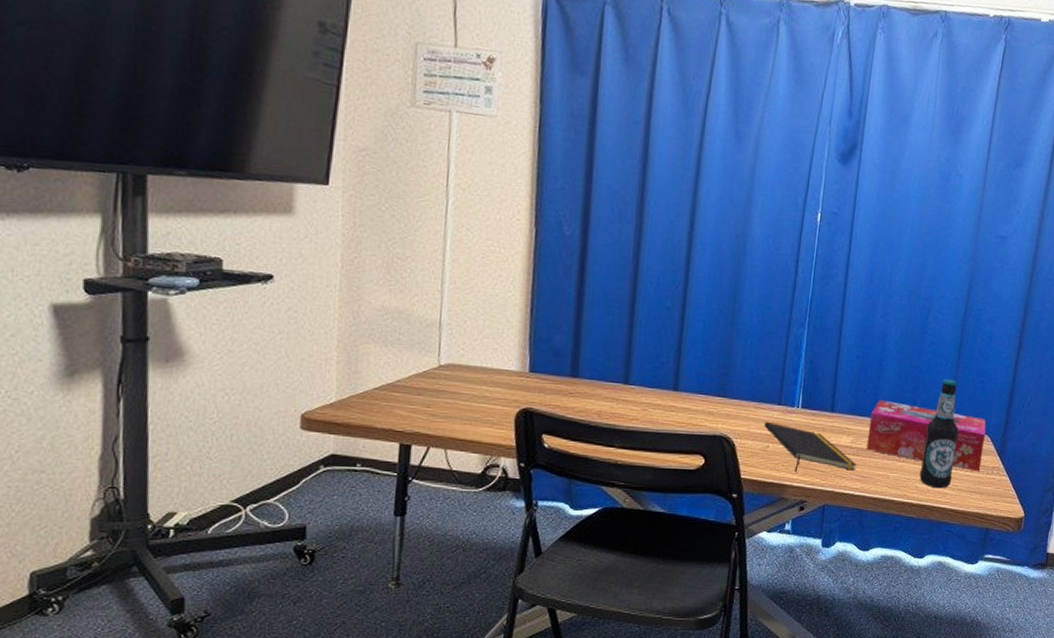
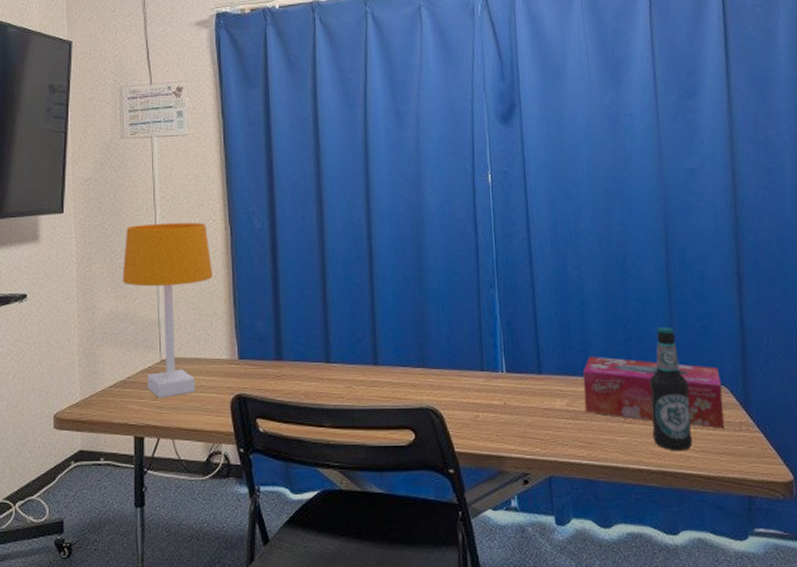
desk lamp: none [399,212,511,406] -> present [122,223,214,398]
notepad: present [764,421,857,472] -> none [470,389,578,442]

